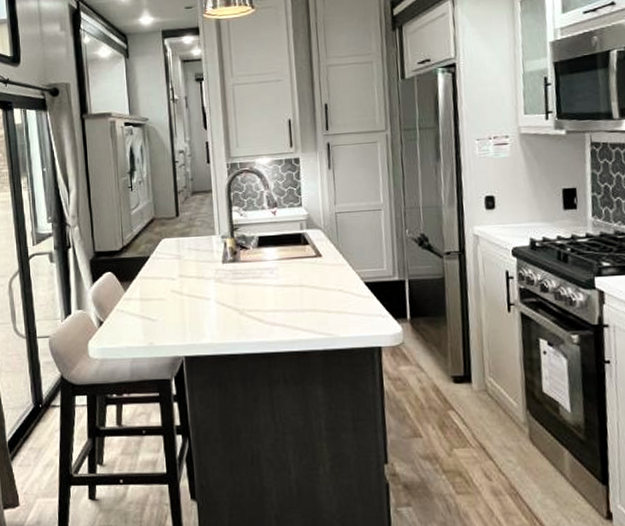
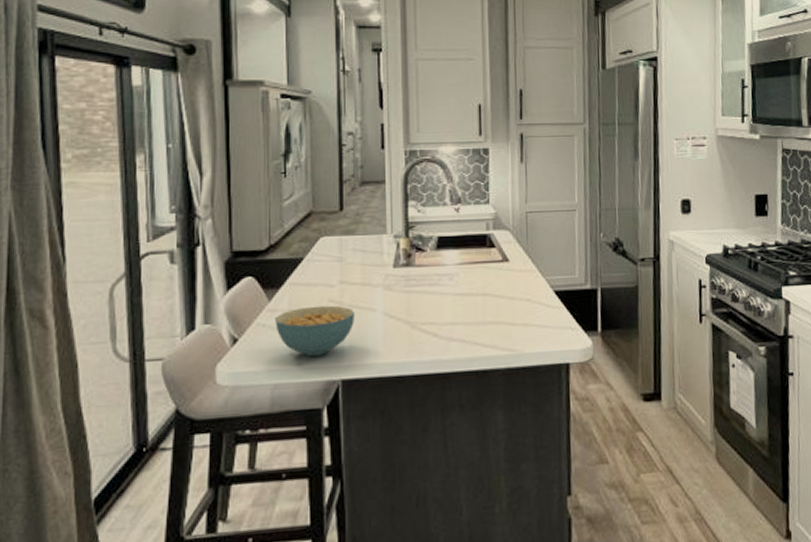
cereal bowl: none [130,295,194,337] -> present [275,305,356,357]

